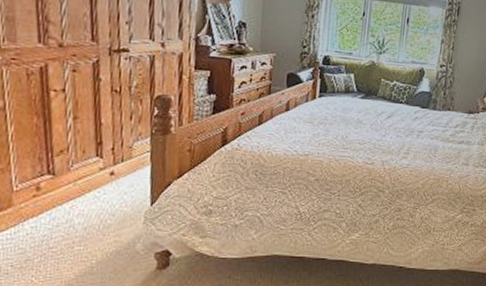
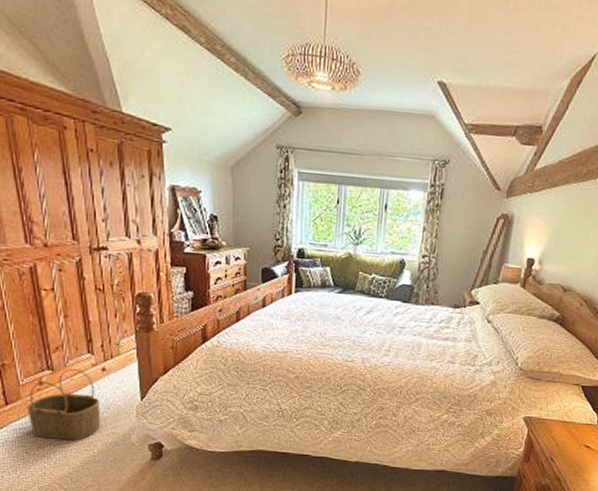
wicker basket: none [18,172,104,251] -> present [27,368,101,441]

